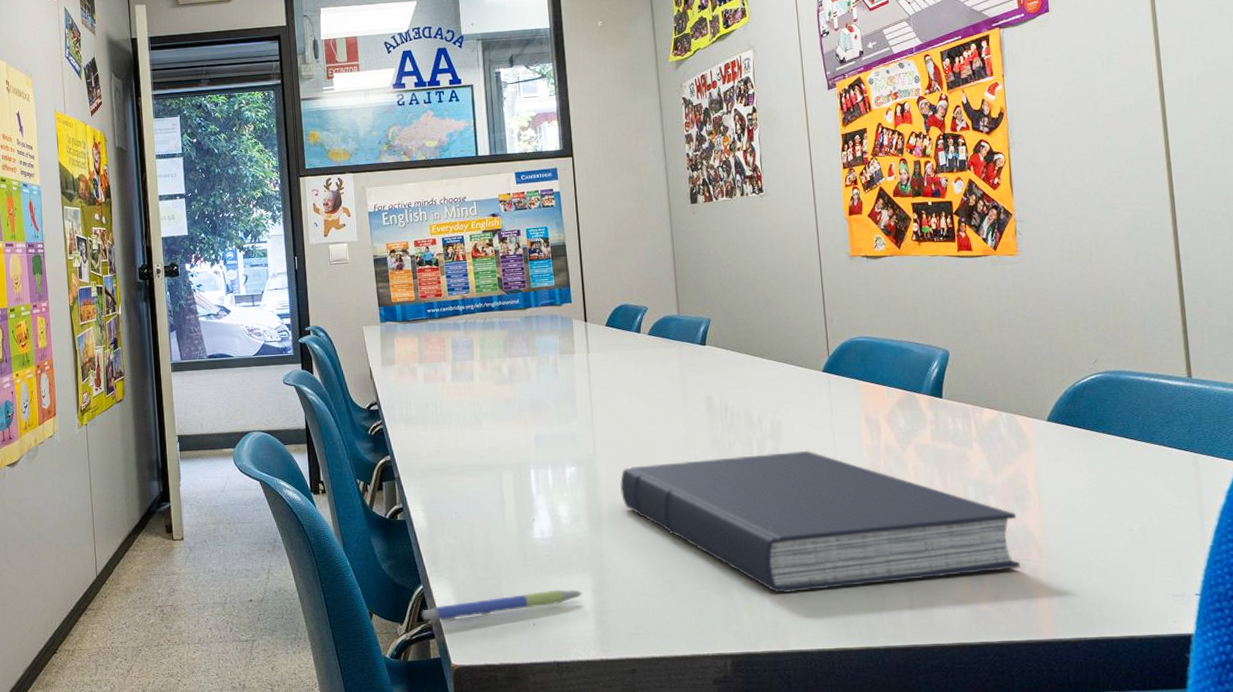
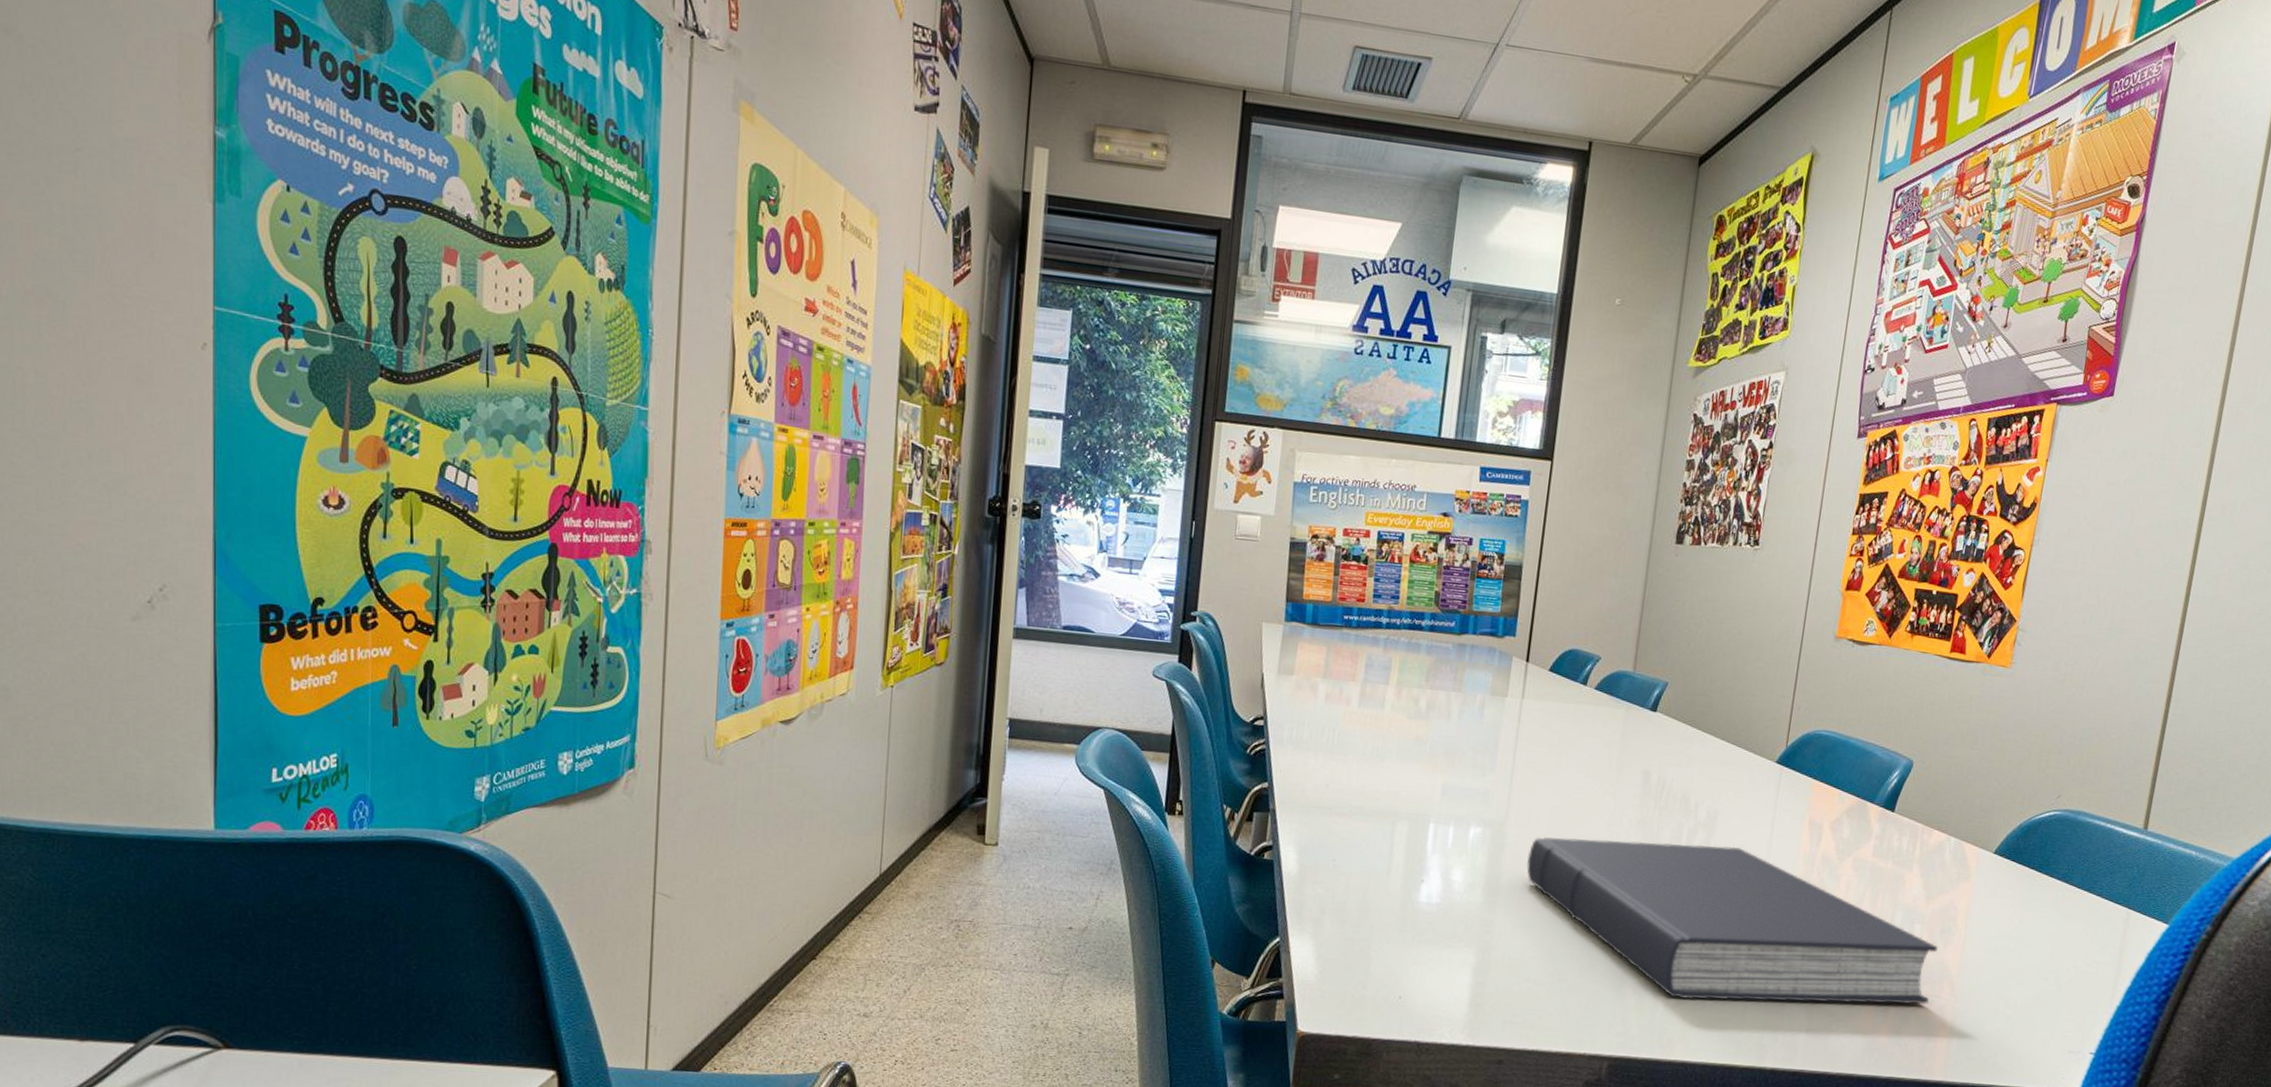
pen: present [421,589,583,623] -> none [1272,962,1461,984]

